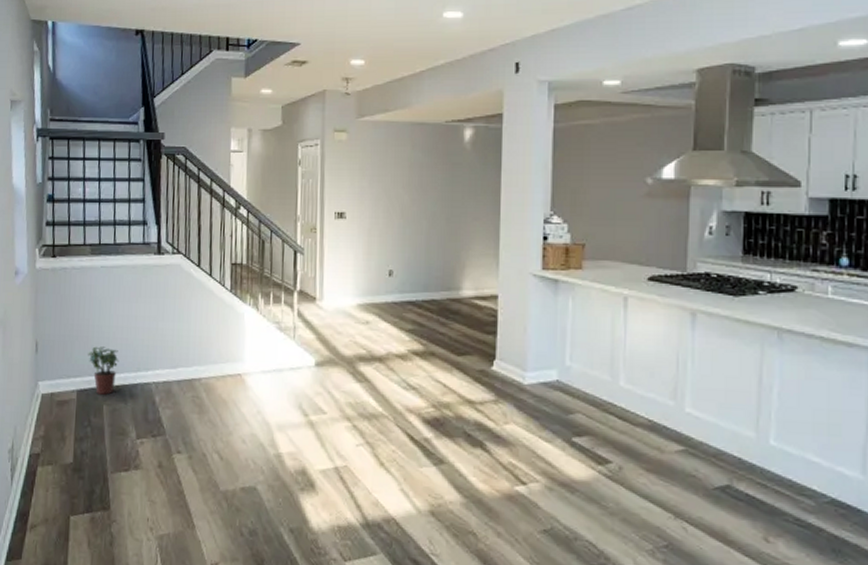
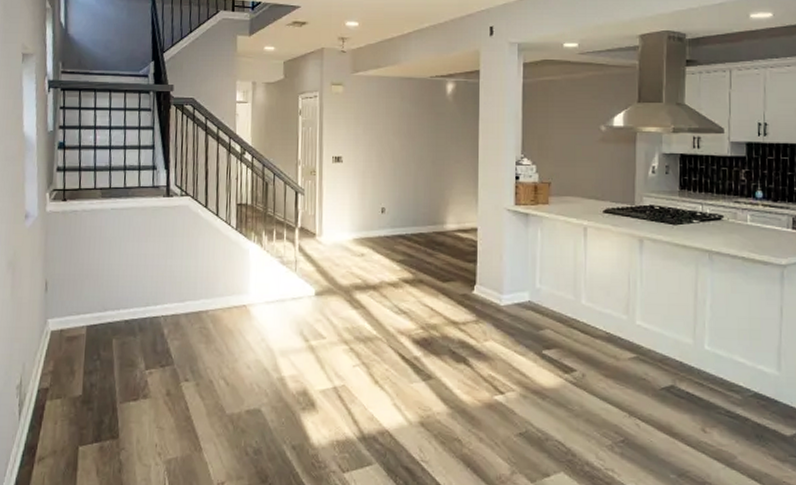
potted plant: present [88,346,119,395] -> none [98,284,129,329]

